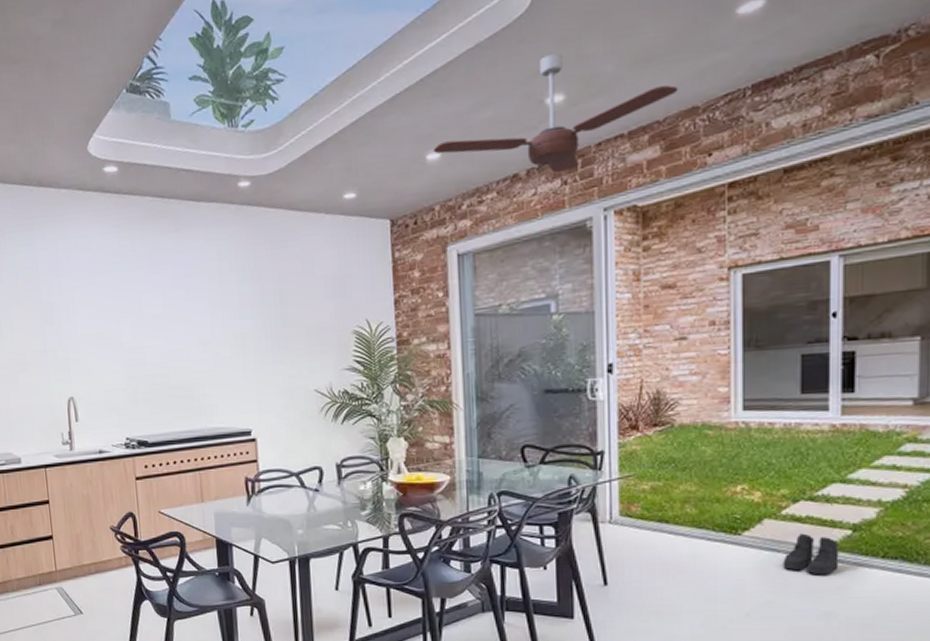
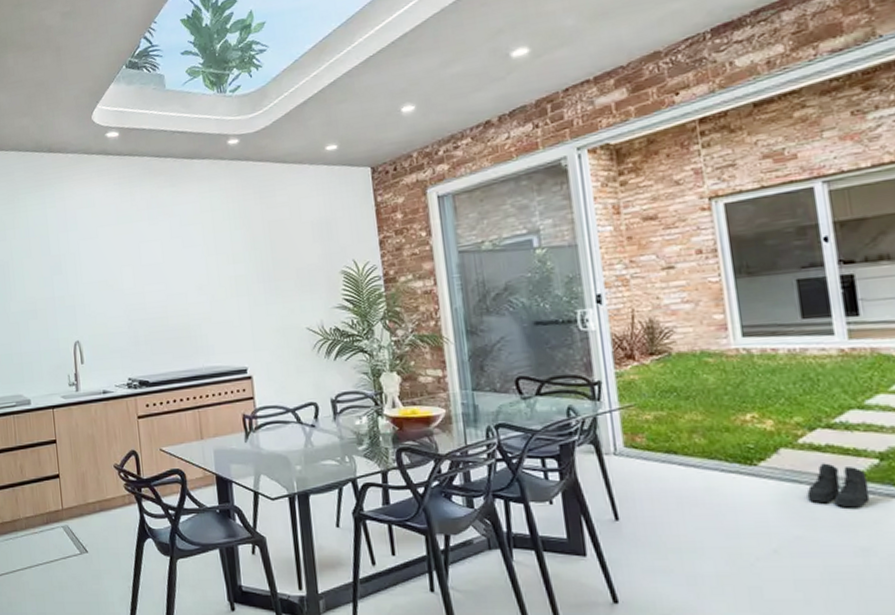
ceiling fan: present [433,52,678,172] -> none [407,11,639,117]

